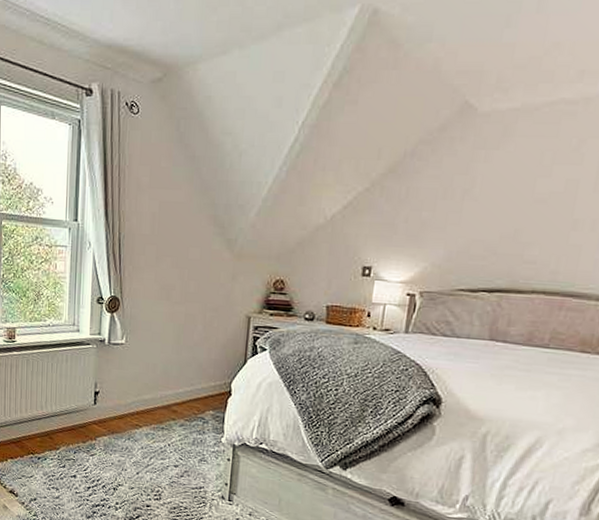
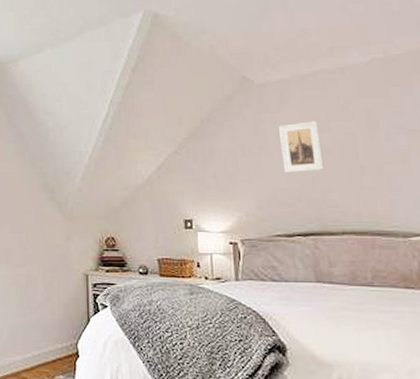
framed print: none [485,163,540,223] -> present [279,121,324,173]

